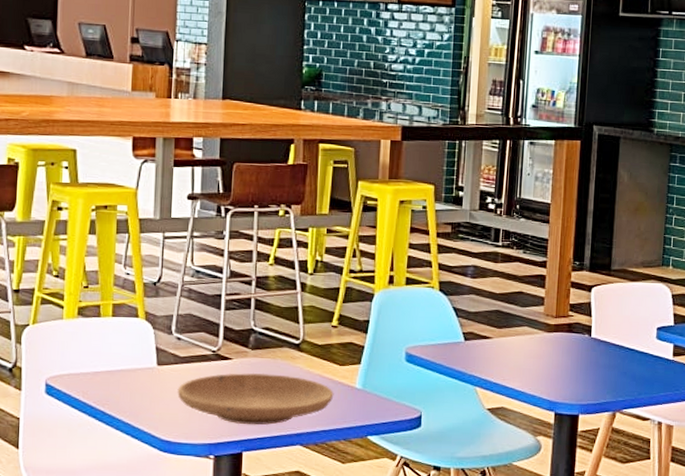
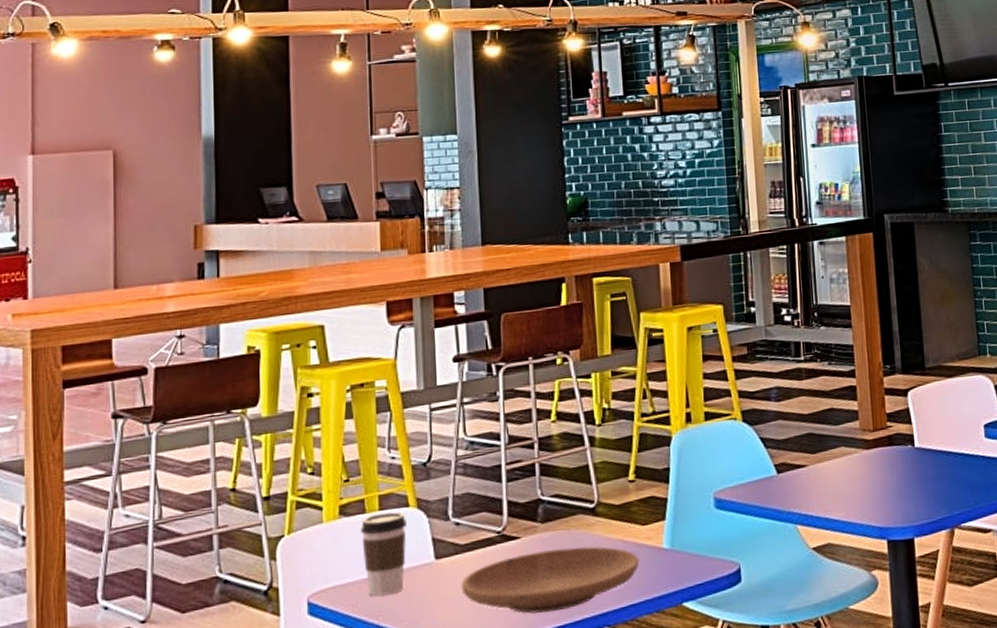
coffee cup: none [94,319,135,388] -> present [360,511,406,596]

